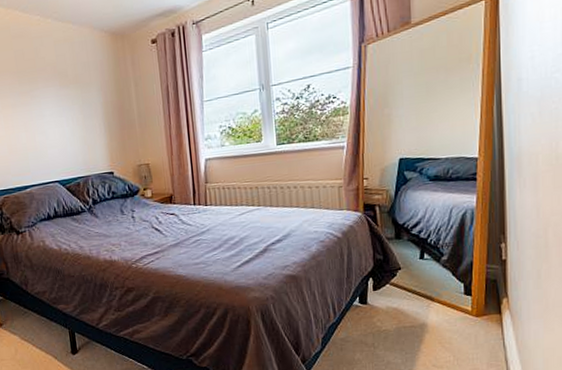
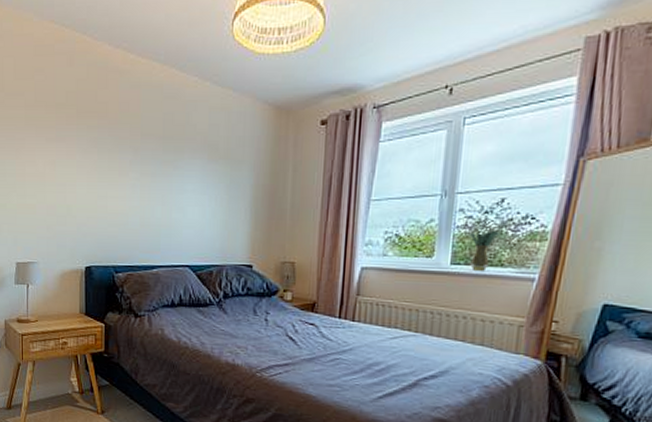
vase: none [287,110,312,148] -> present [470,228,501,272]

